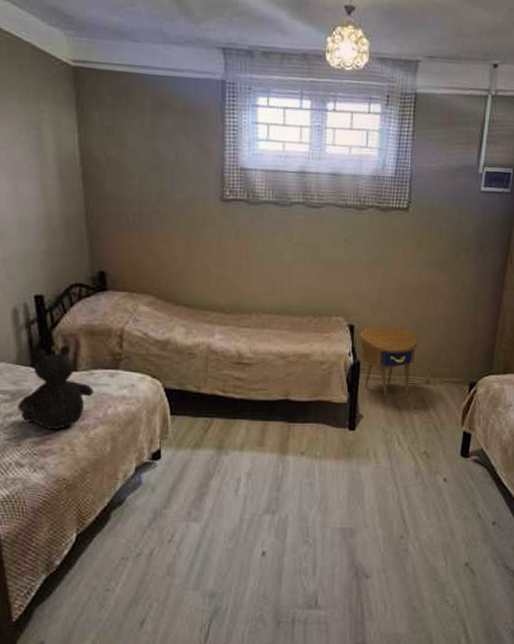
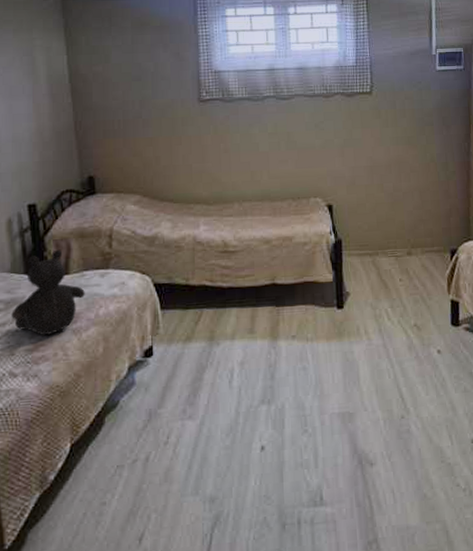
side table: present [359,325,418,399] -> none [338,202,395,274]

